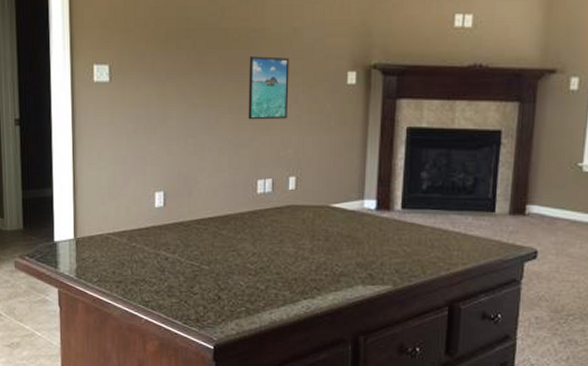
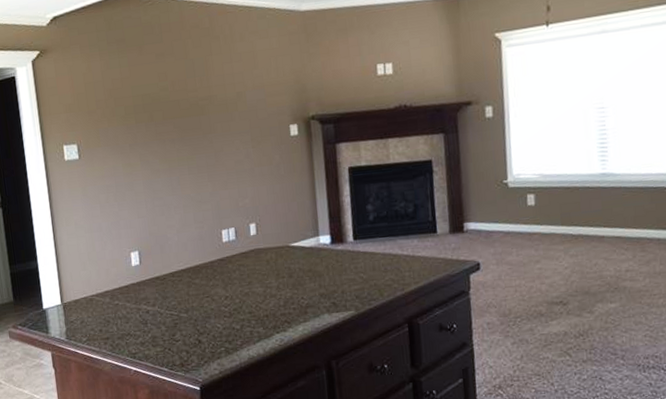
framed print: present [248,56,289,120] -> none [201,119,242,178]

